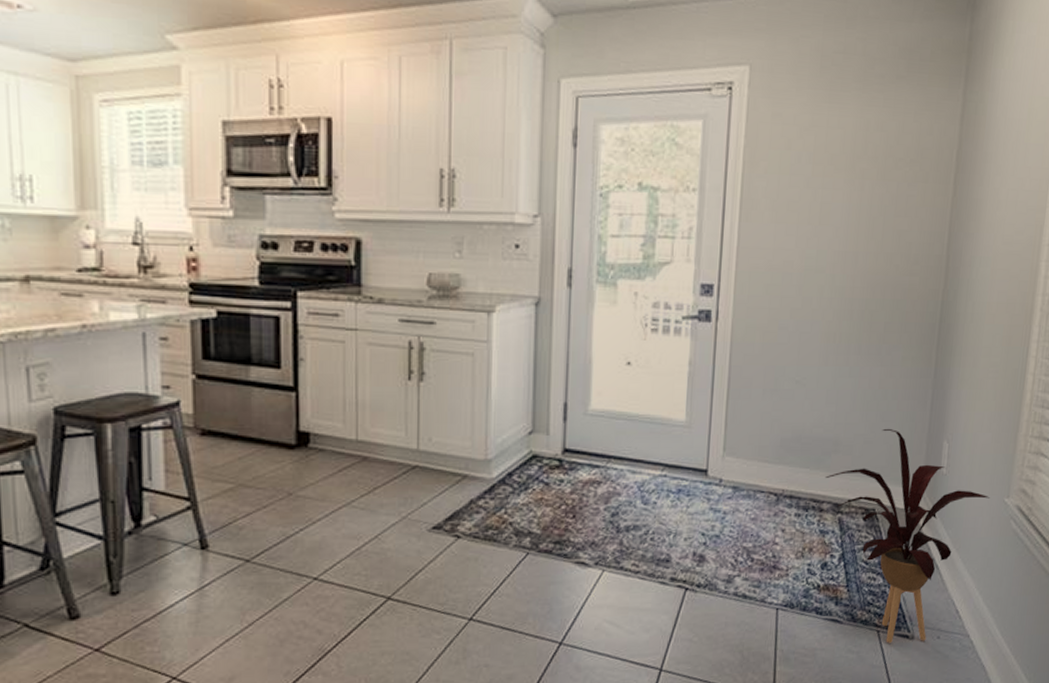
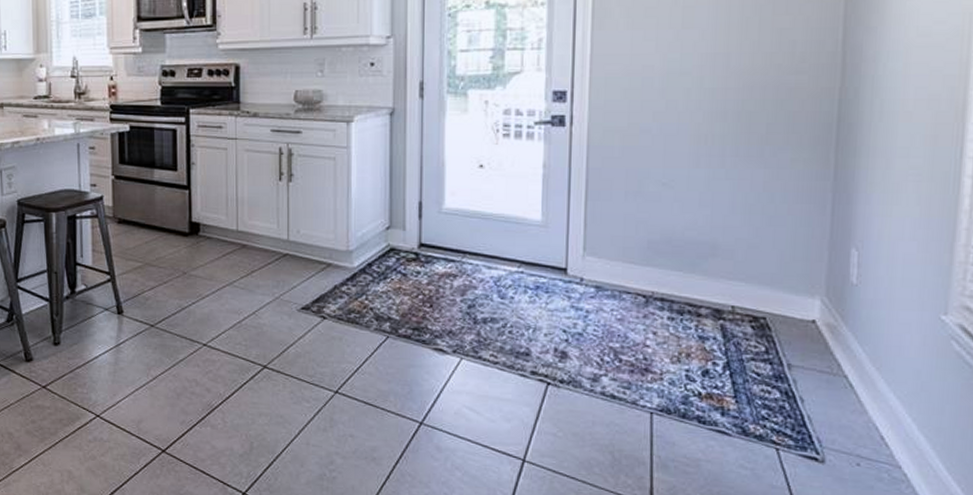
house plant: present [824,428,991,643] -> none [701,233,921,467]

